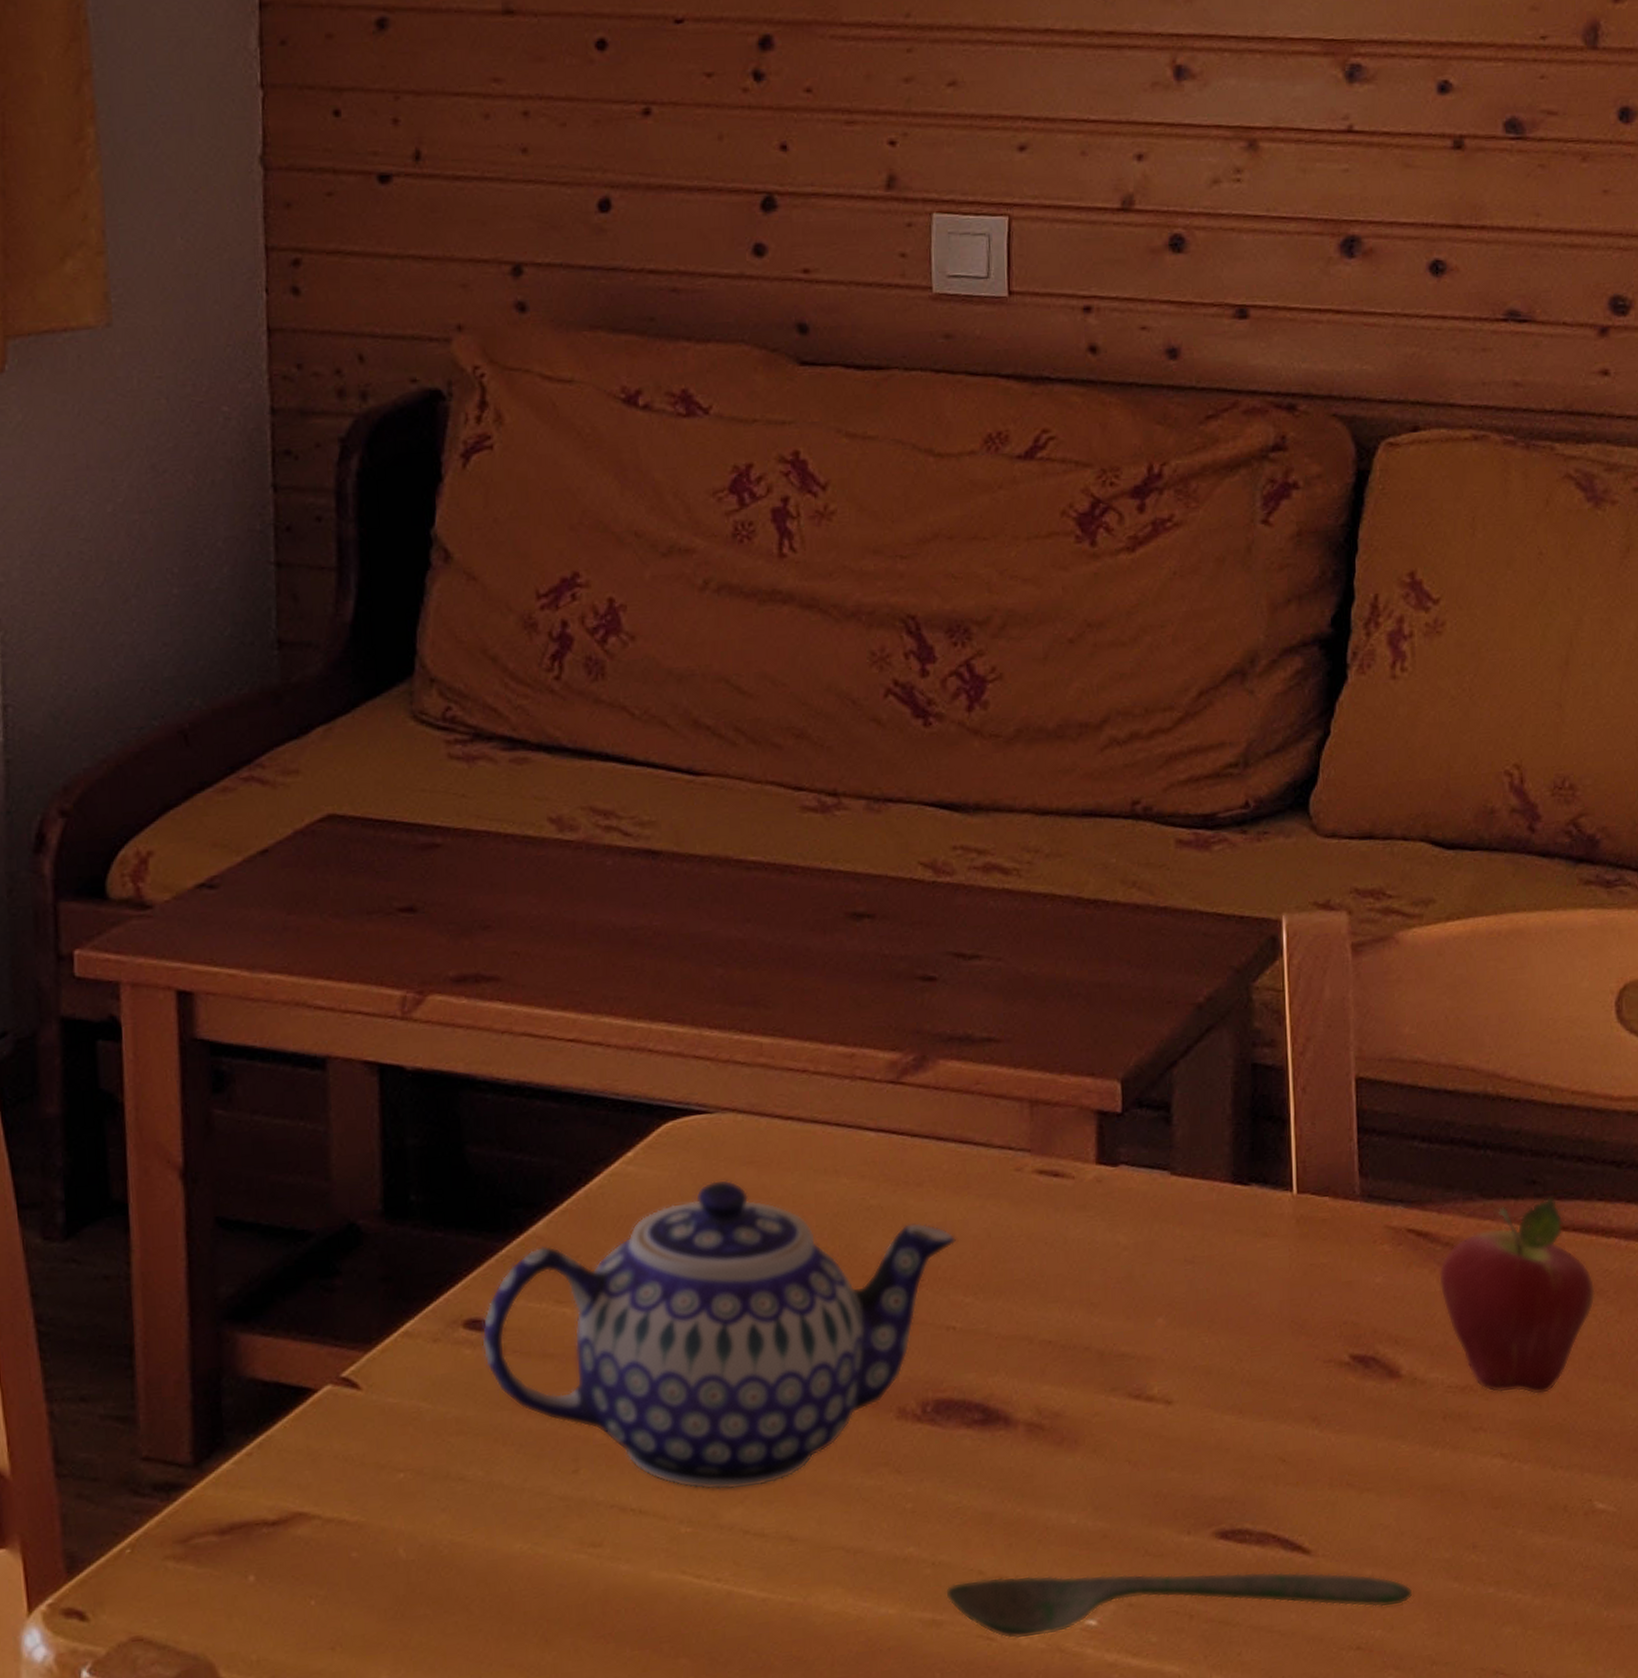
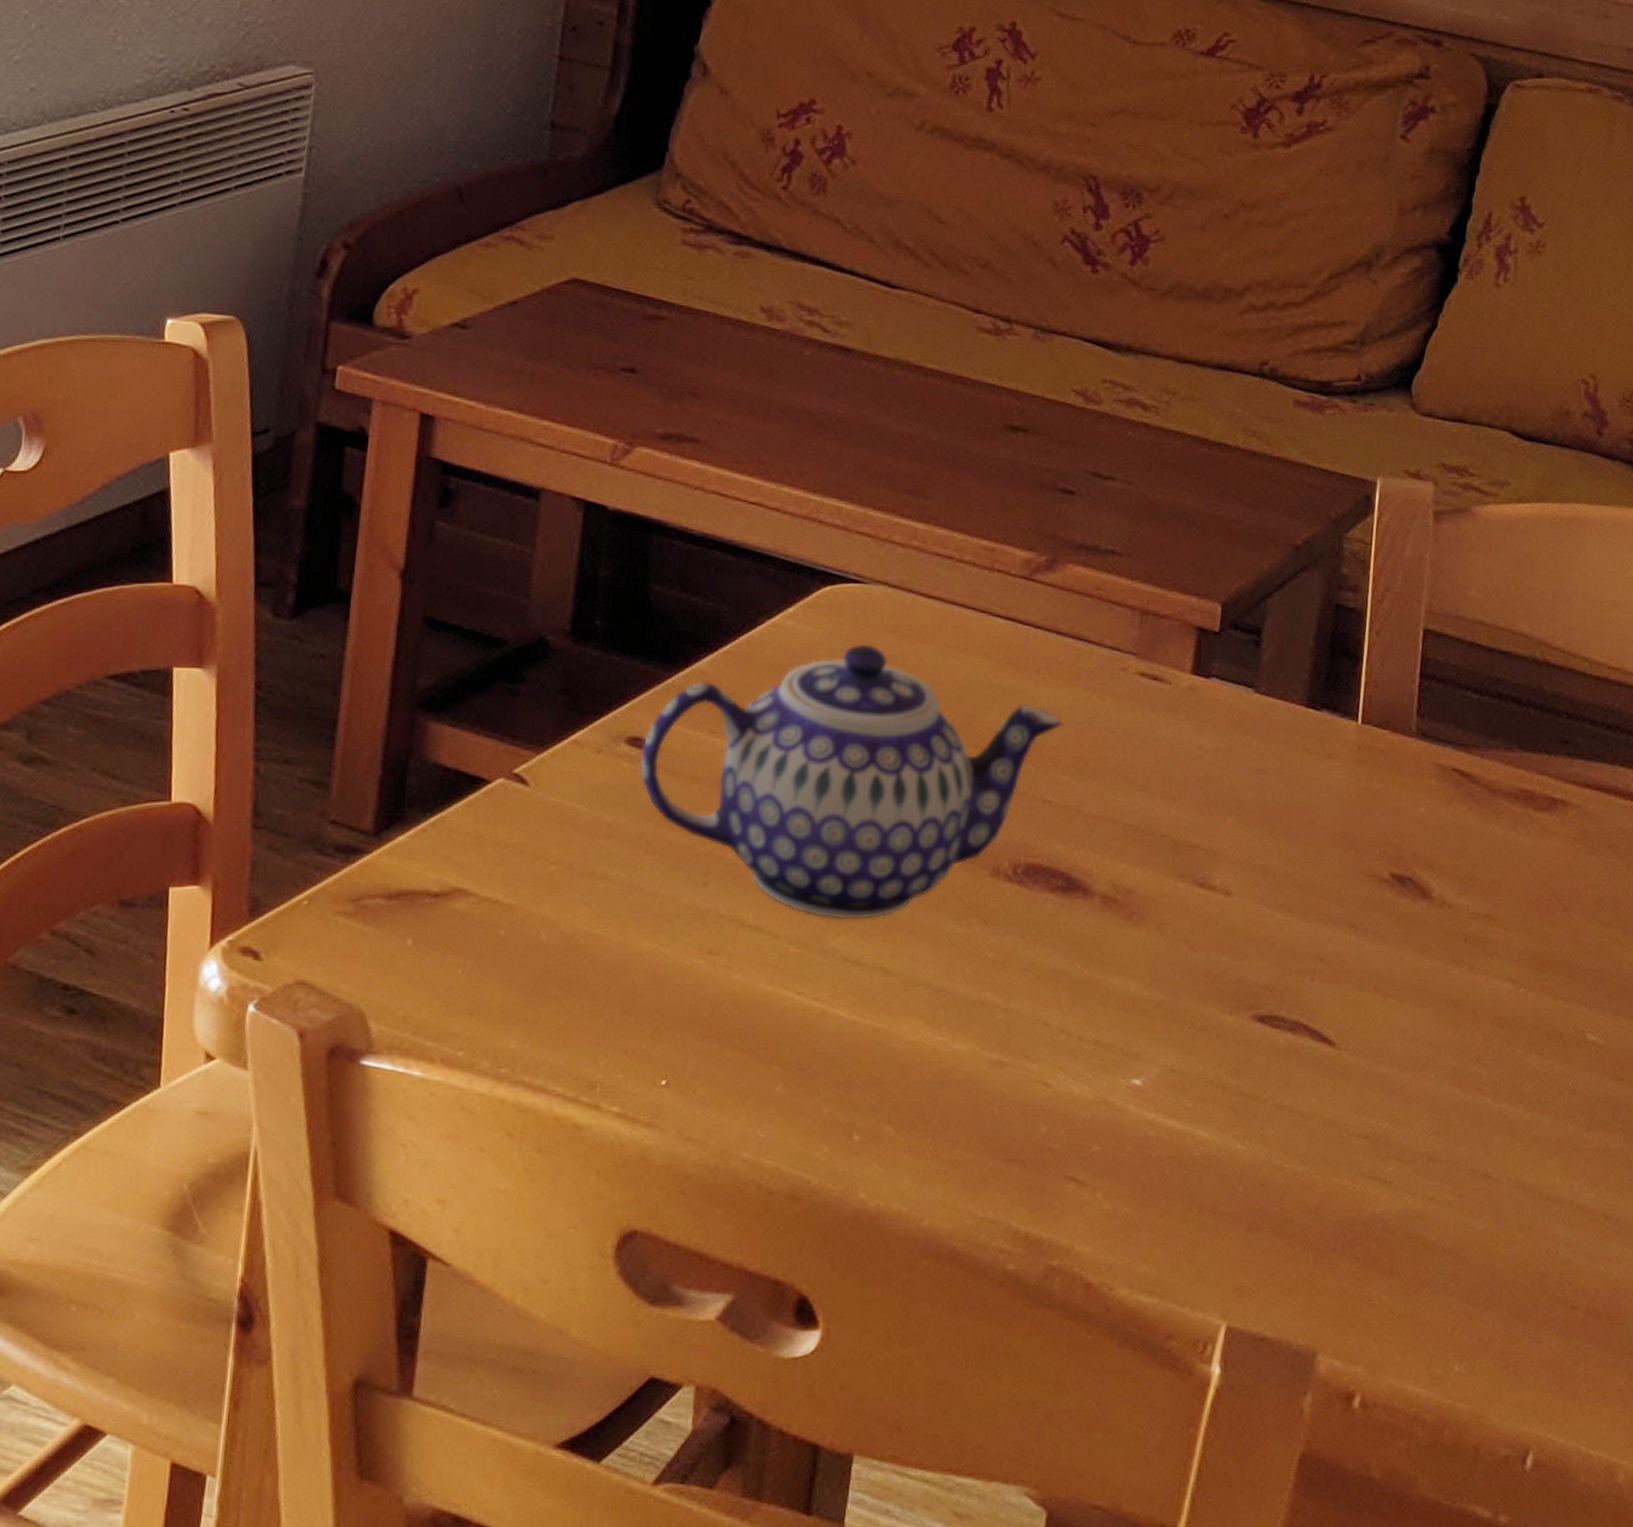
spoon: present [946,1571,1413,1640] -> none [1013,1029,1420,1104]
fruit: present [1439,1196,1595,1395] -> none [1474,756,1609,931]

